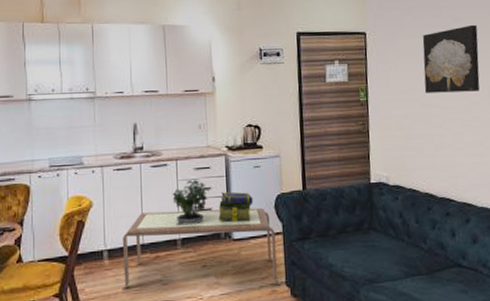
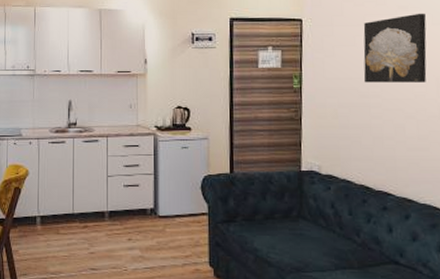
coffee table: present [122,207,282,291] -> none [52,184,205,264]
potted plant: present [172,180,209,226] -> none [102,157,137,199]
stack of books: present [218,192,254,223] -> none [145,170,180,200]

